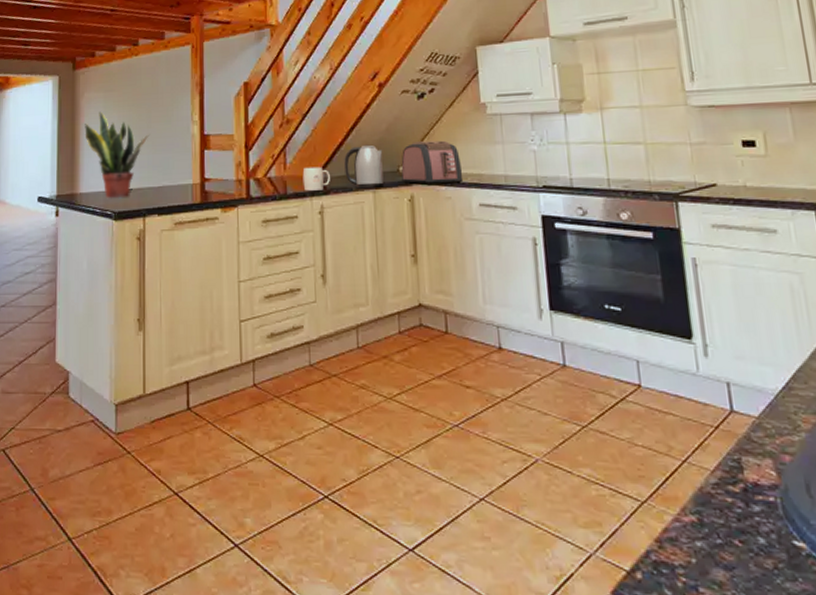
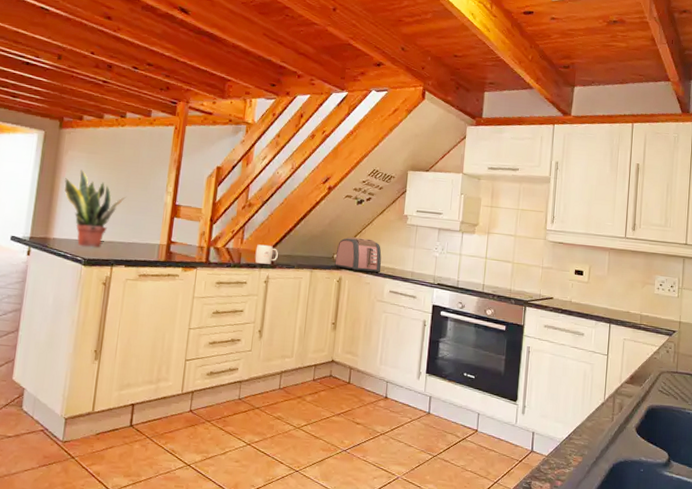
kettle: present [344,144,384,189] -> none [290,233,324,269]

